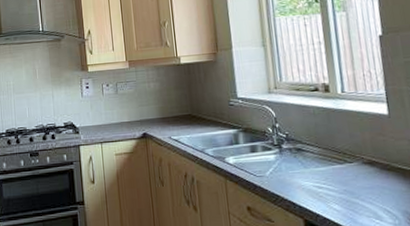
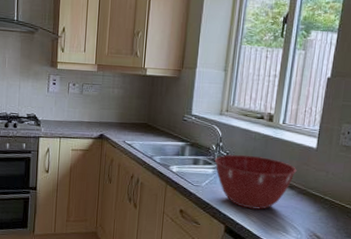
mixing bowl: none [273,133,373,196] -> present [214,154,297,210]

